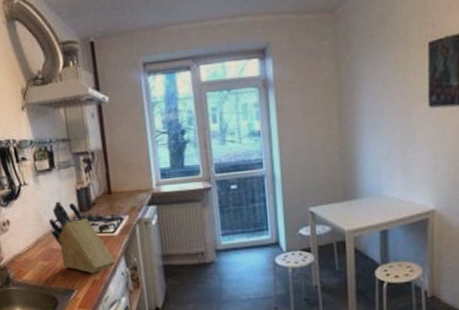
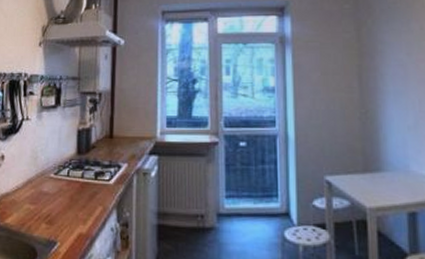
knife block: present [48,201,116,274] -> none [43,140,107,226]

